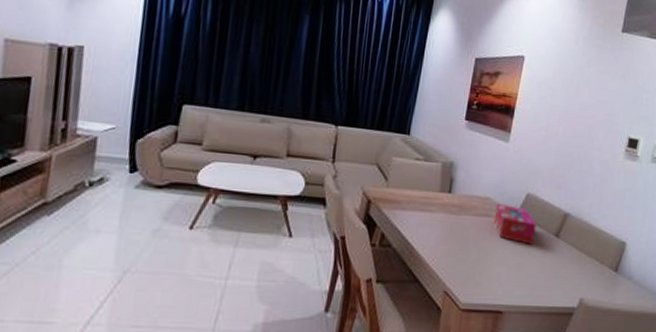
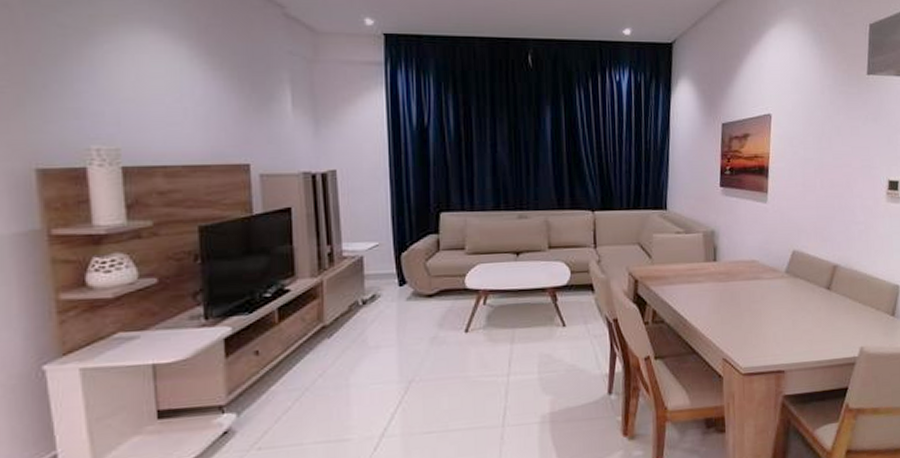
tissue box: present [493,203,536,245] -> none [762,264,806,301]

